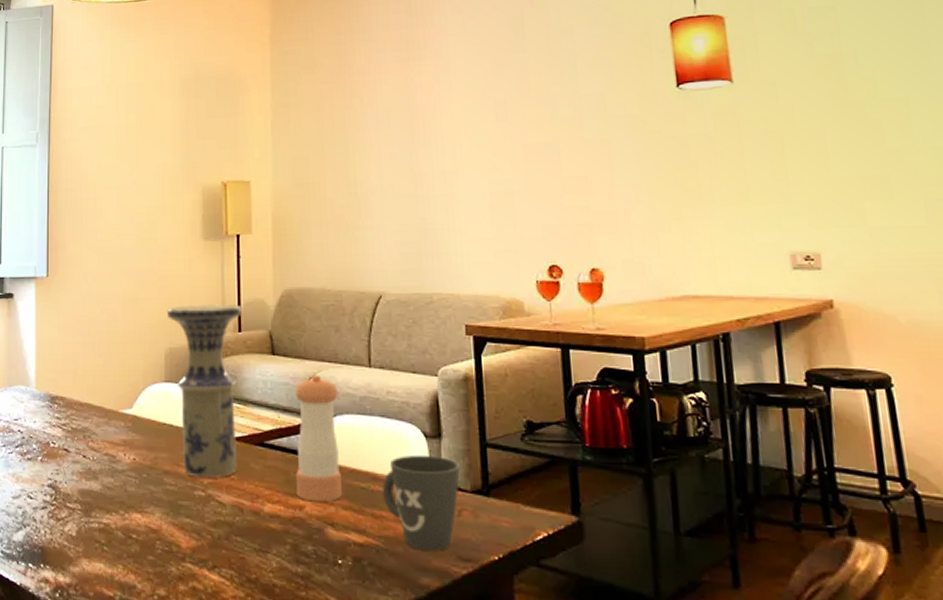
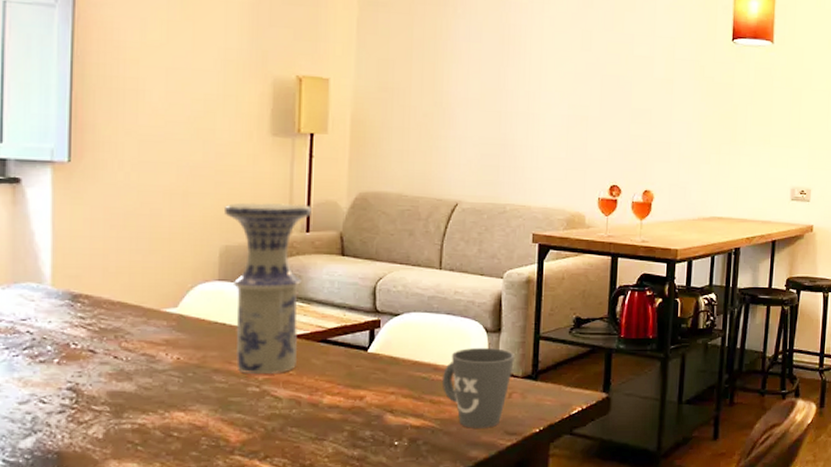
pepper shaker: present [294,374,342,502] -> none [358,275,408,392]

